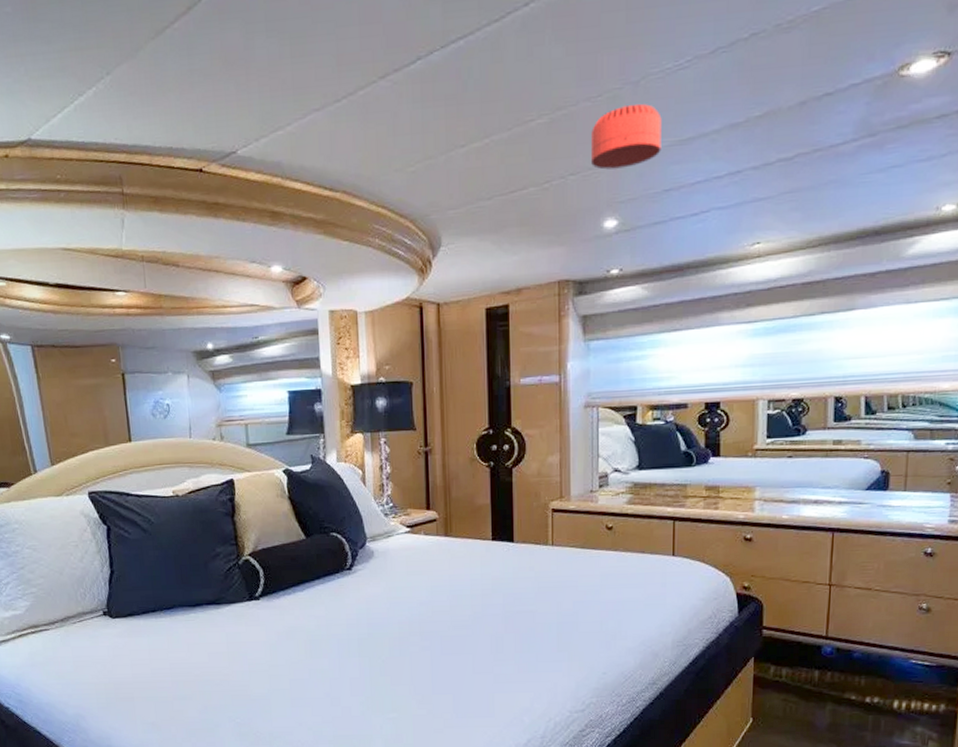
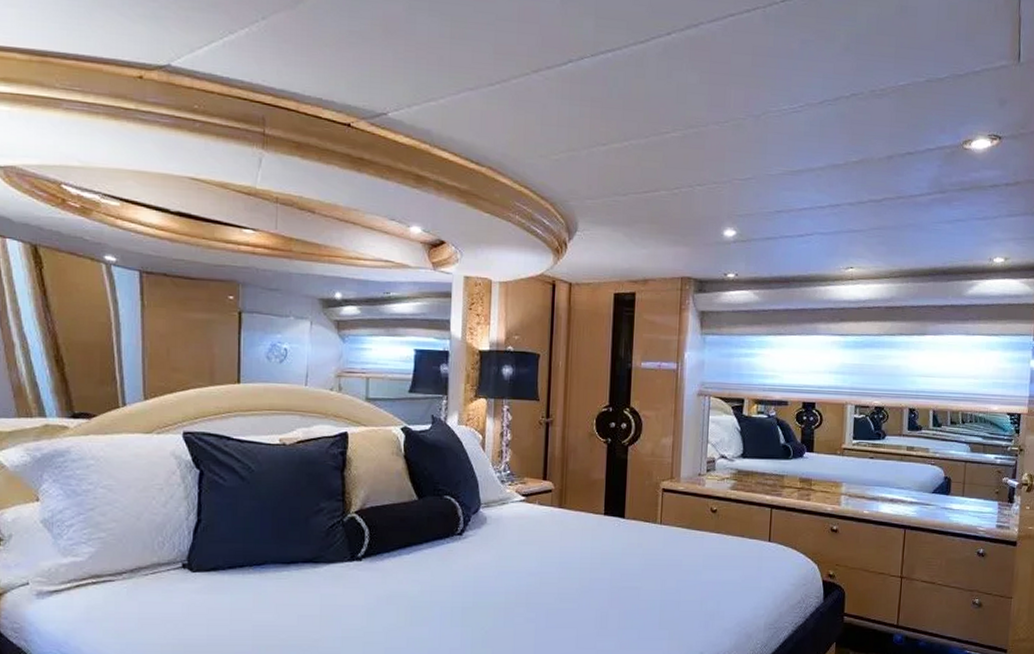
smoke detector: present [591,103,662,170] -> none [716,134,777,187]

